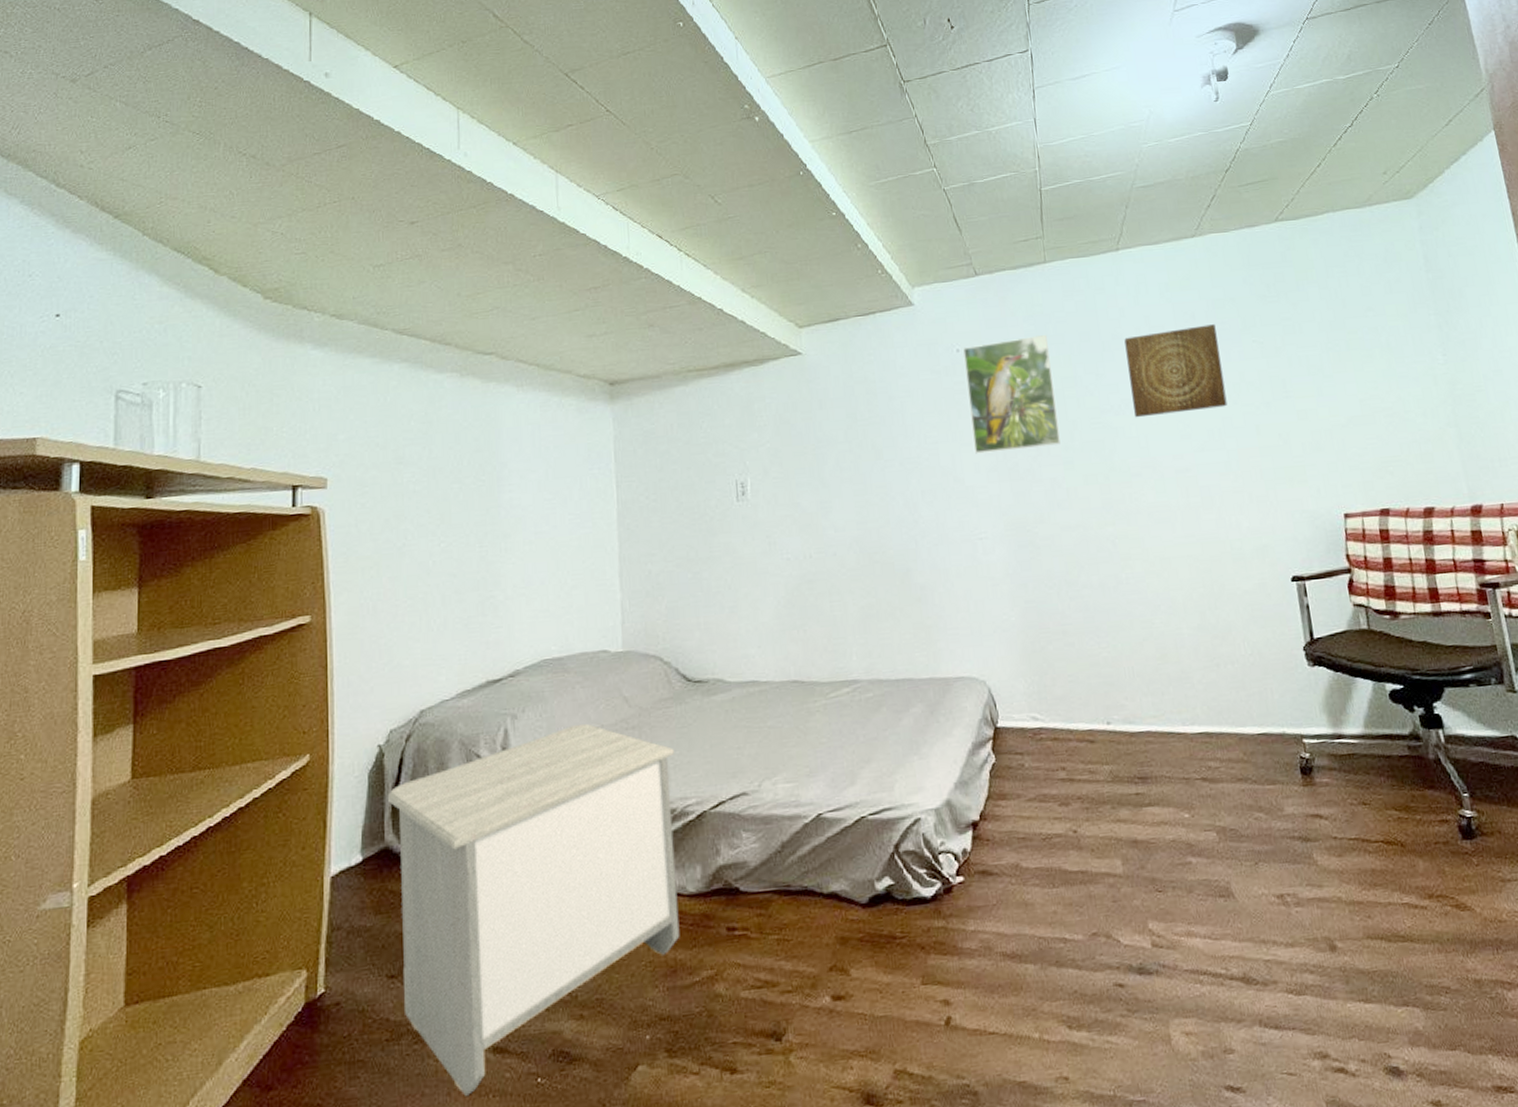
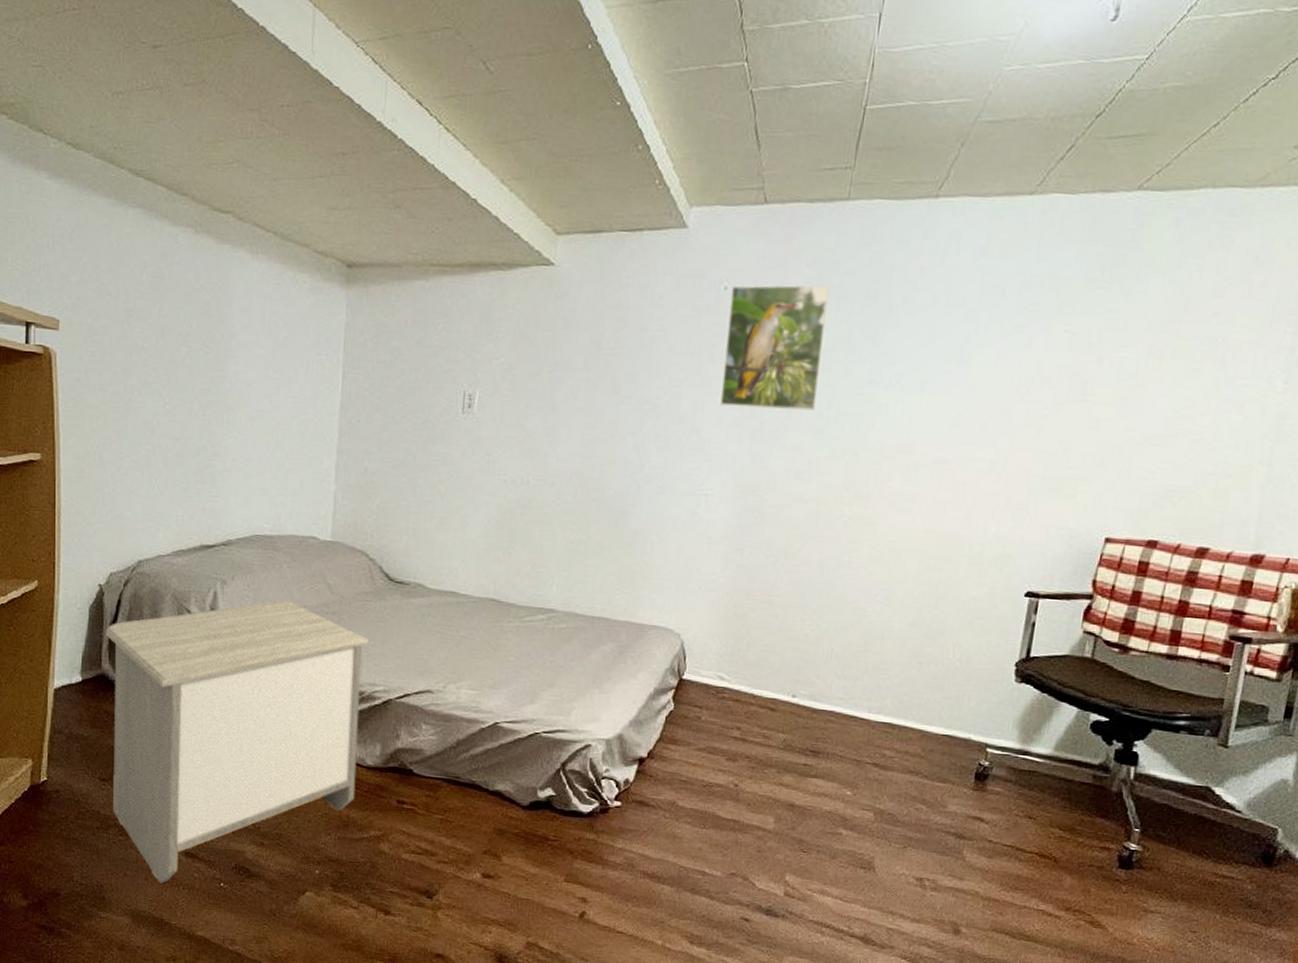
wall art: present [1124,324,1228,418] -> none [905,302,1026,400]

